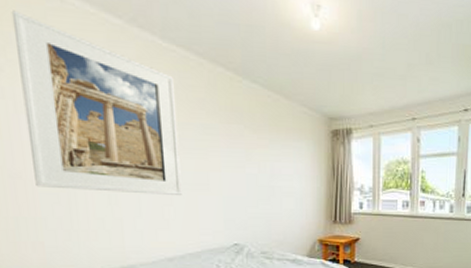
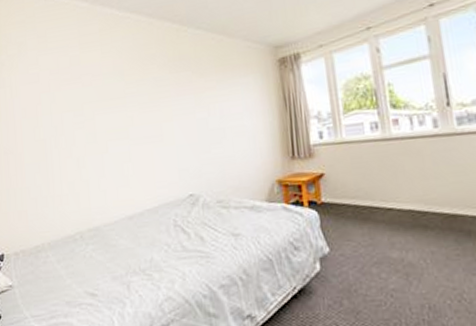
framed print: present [11,10,182,195] -> none [12,16,139,160]

